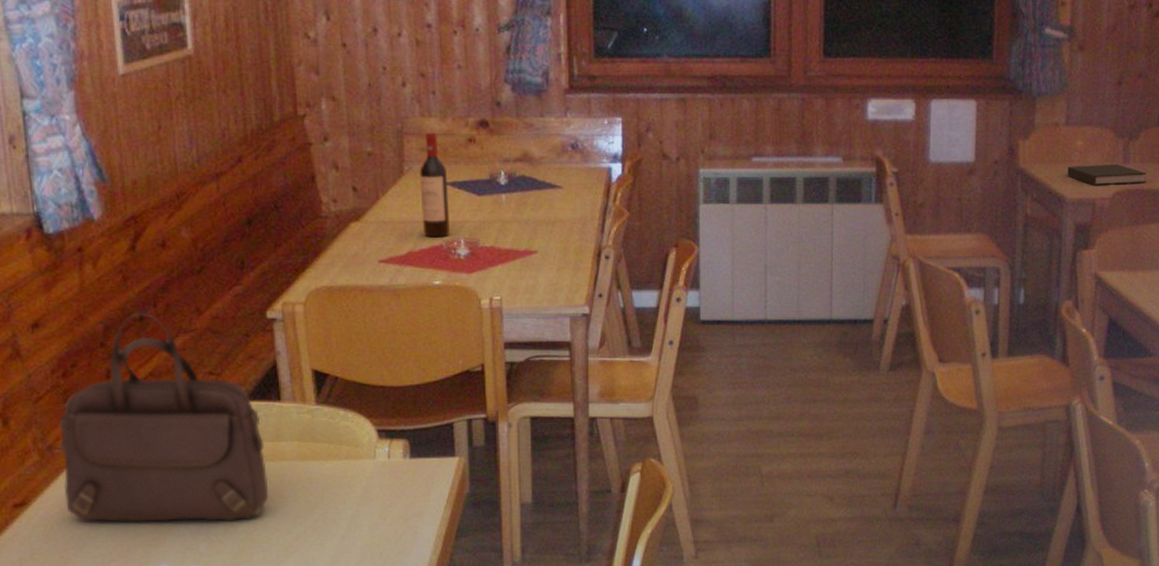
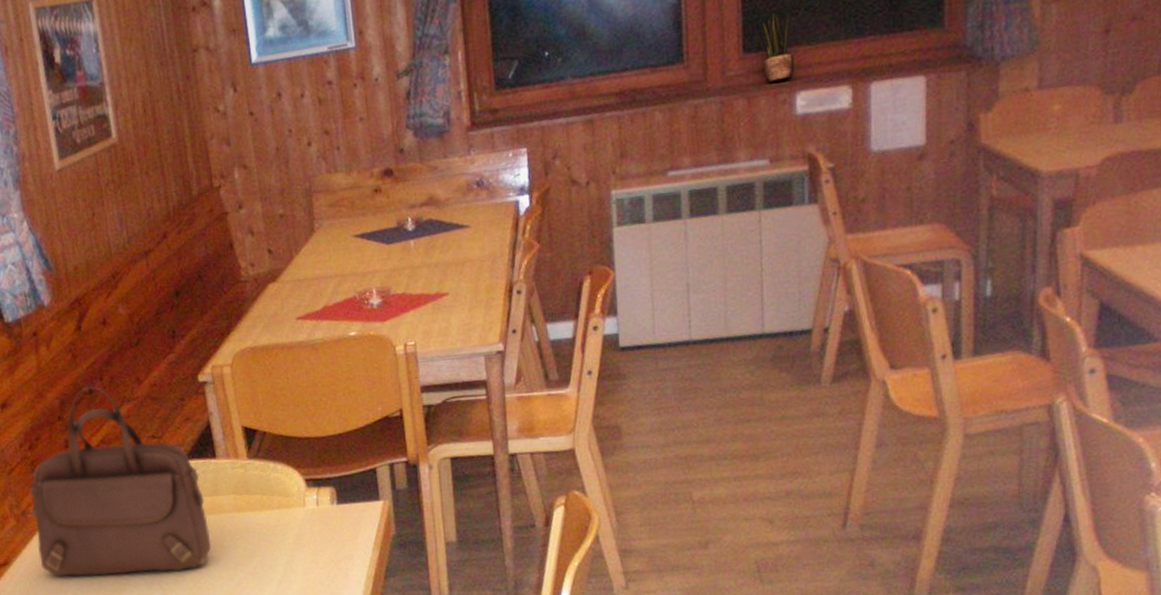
wine bottle: present [419,132,450,238] -> none [329,187,362,291]
potted plant: none [840,24,868,89] -> present [763,12,795,84]
book: present [1067,164,1146,186] -> none [1041,125,1145,154]

